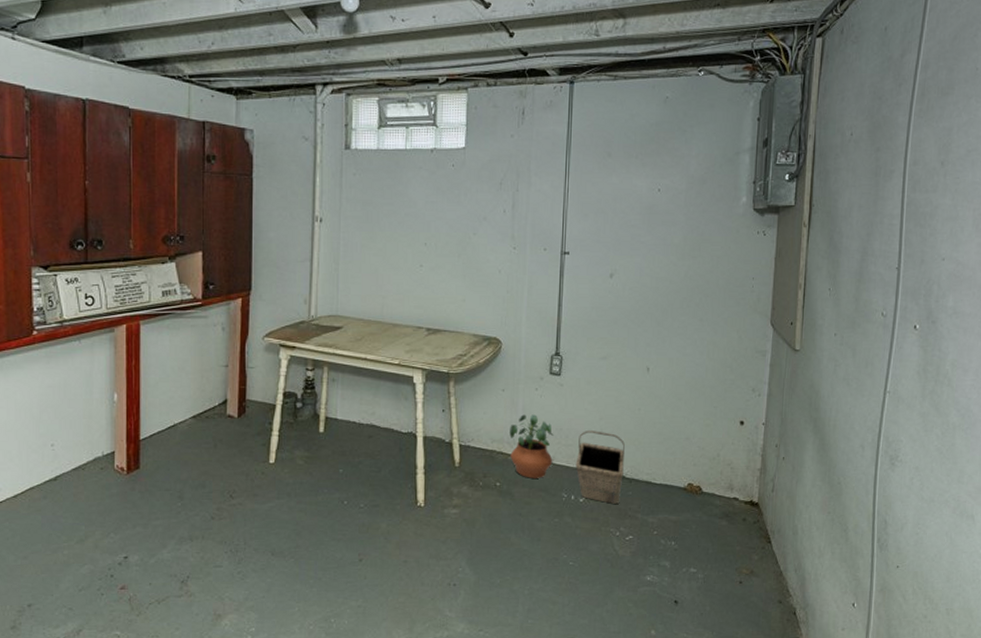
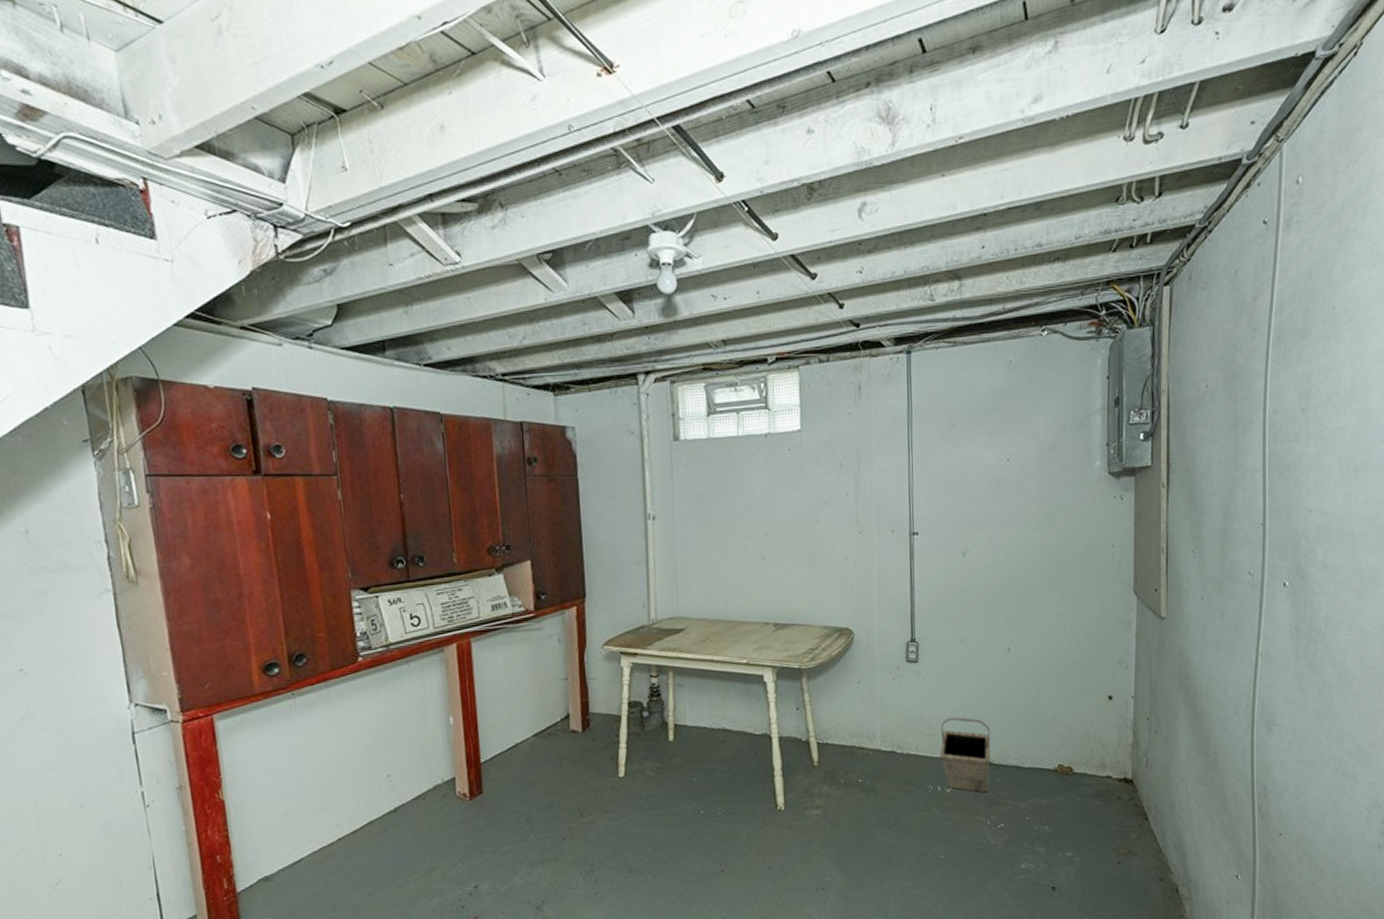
potted plant: present [509,414,554,478] -> none [868,705,916,772]

